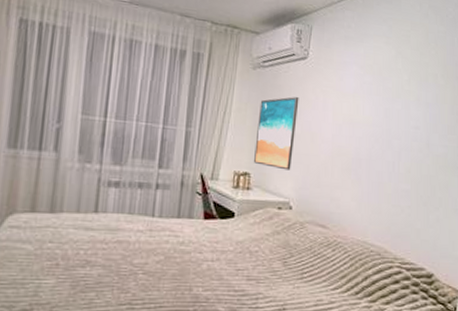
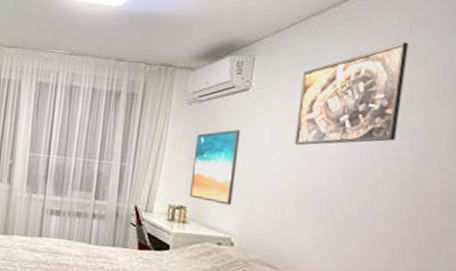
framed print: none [343,26,426,114] -> present [294,42,409,146]

